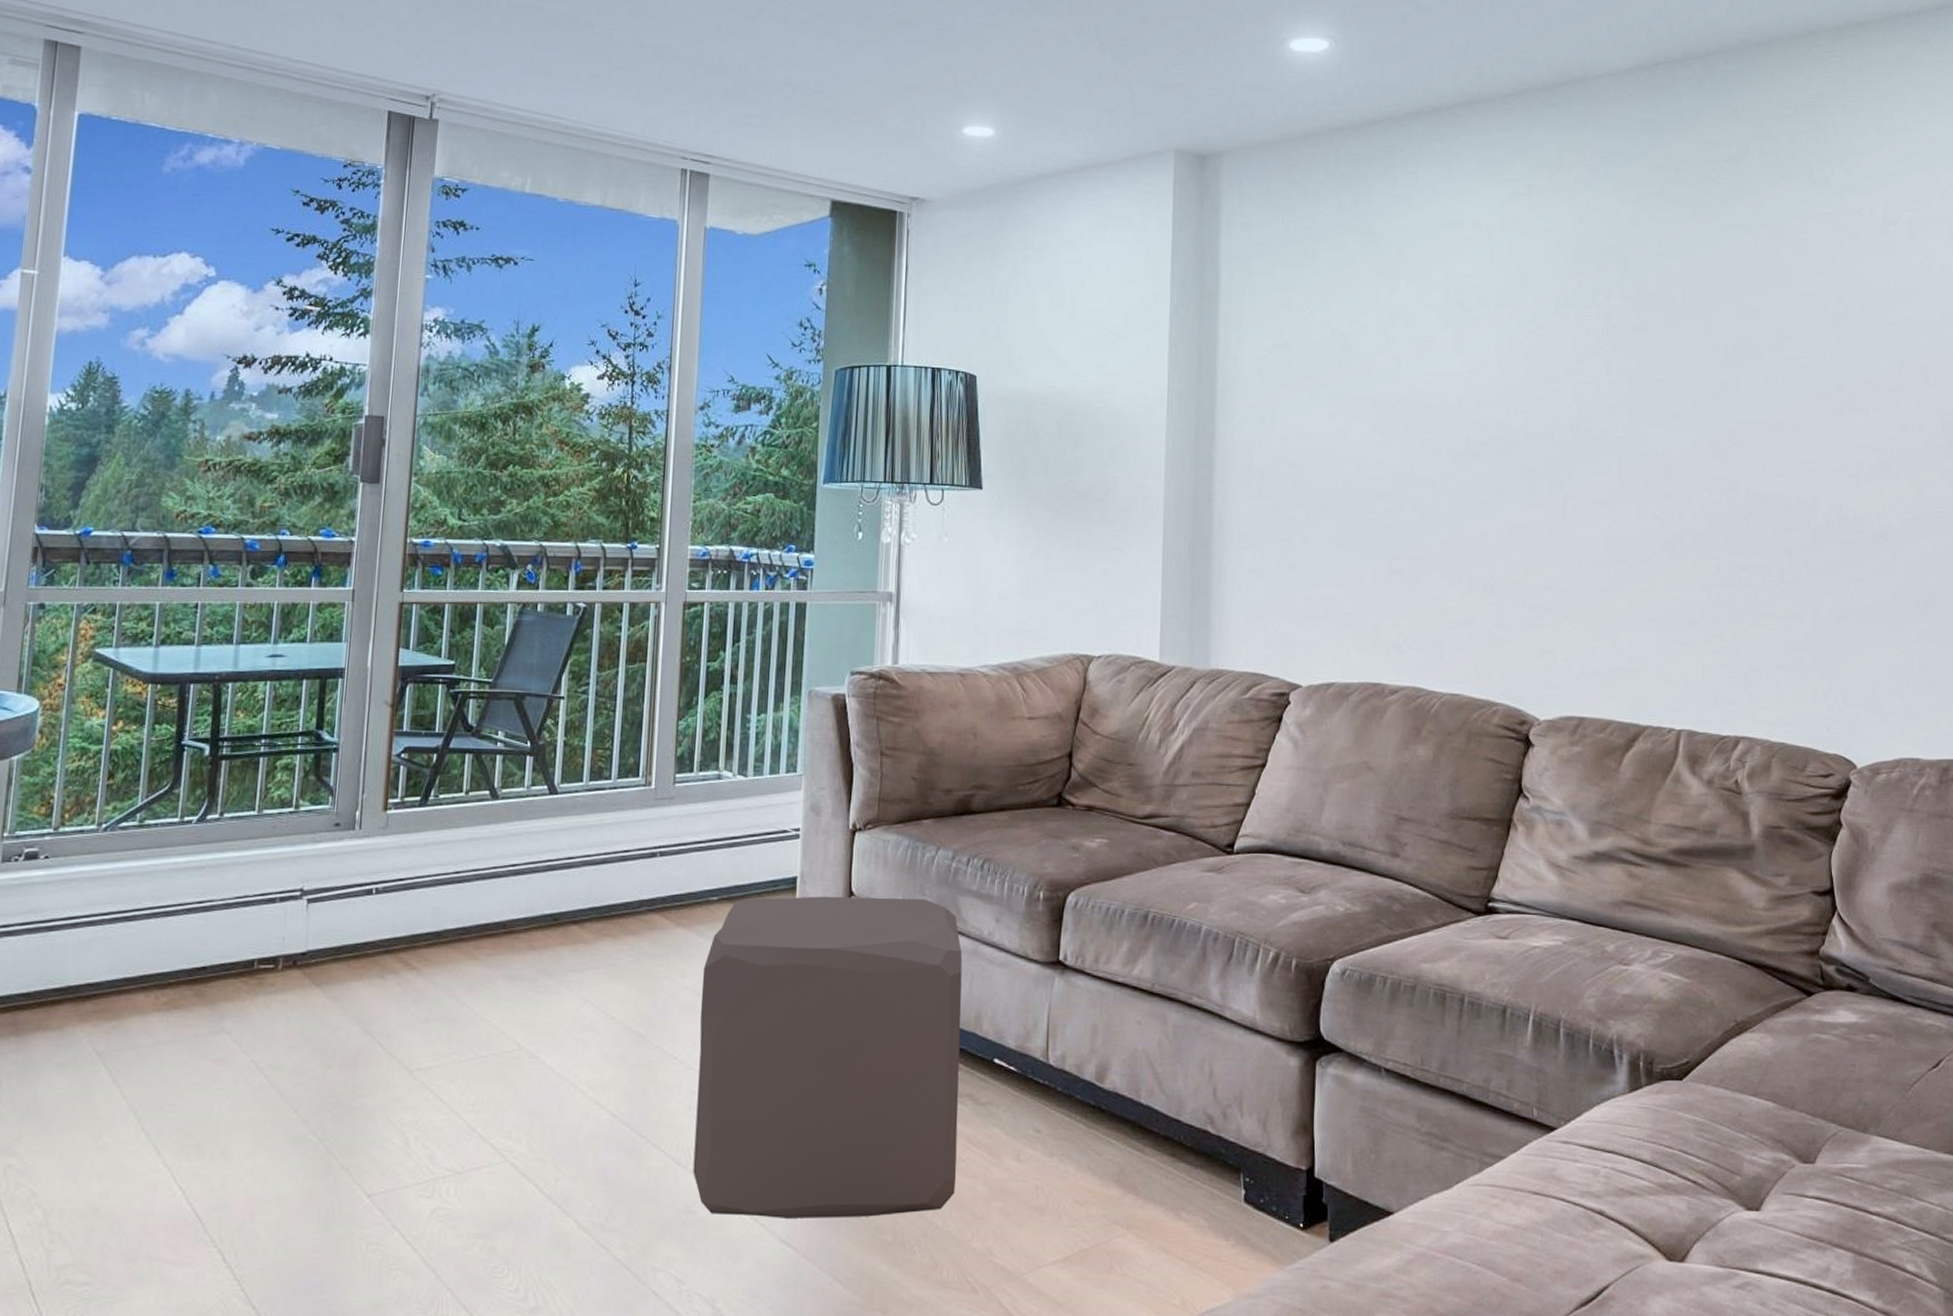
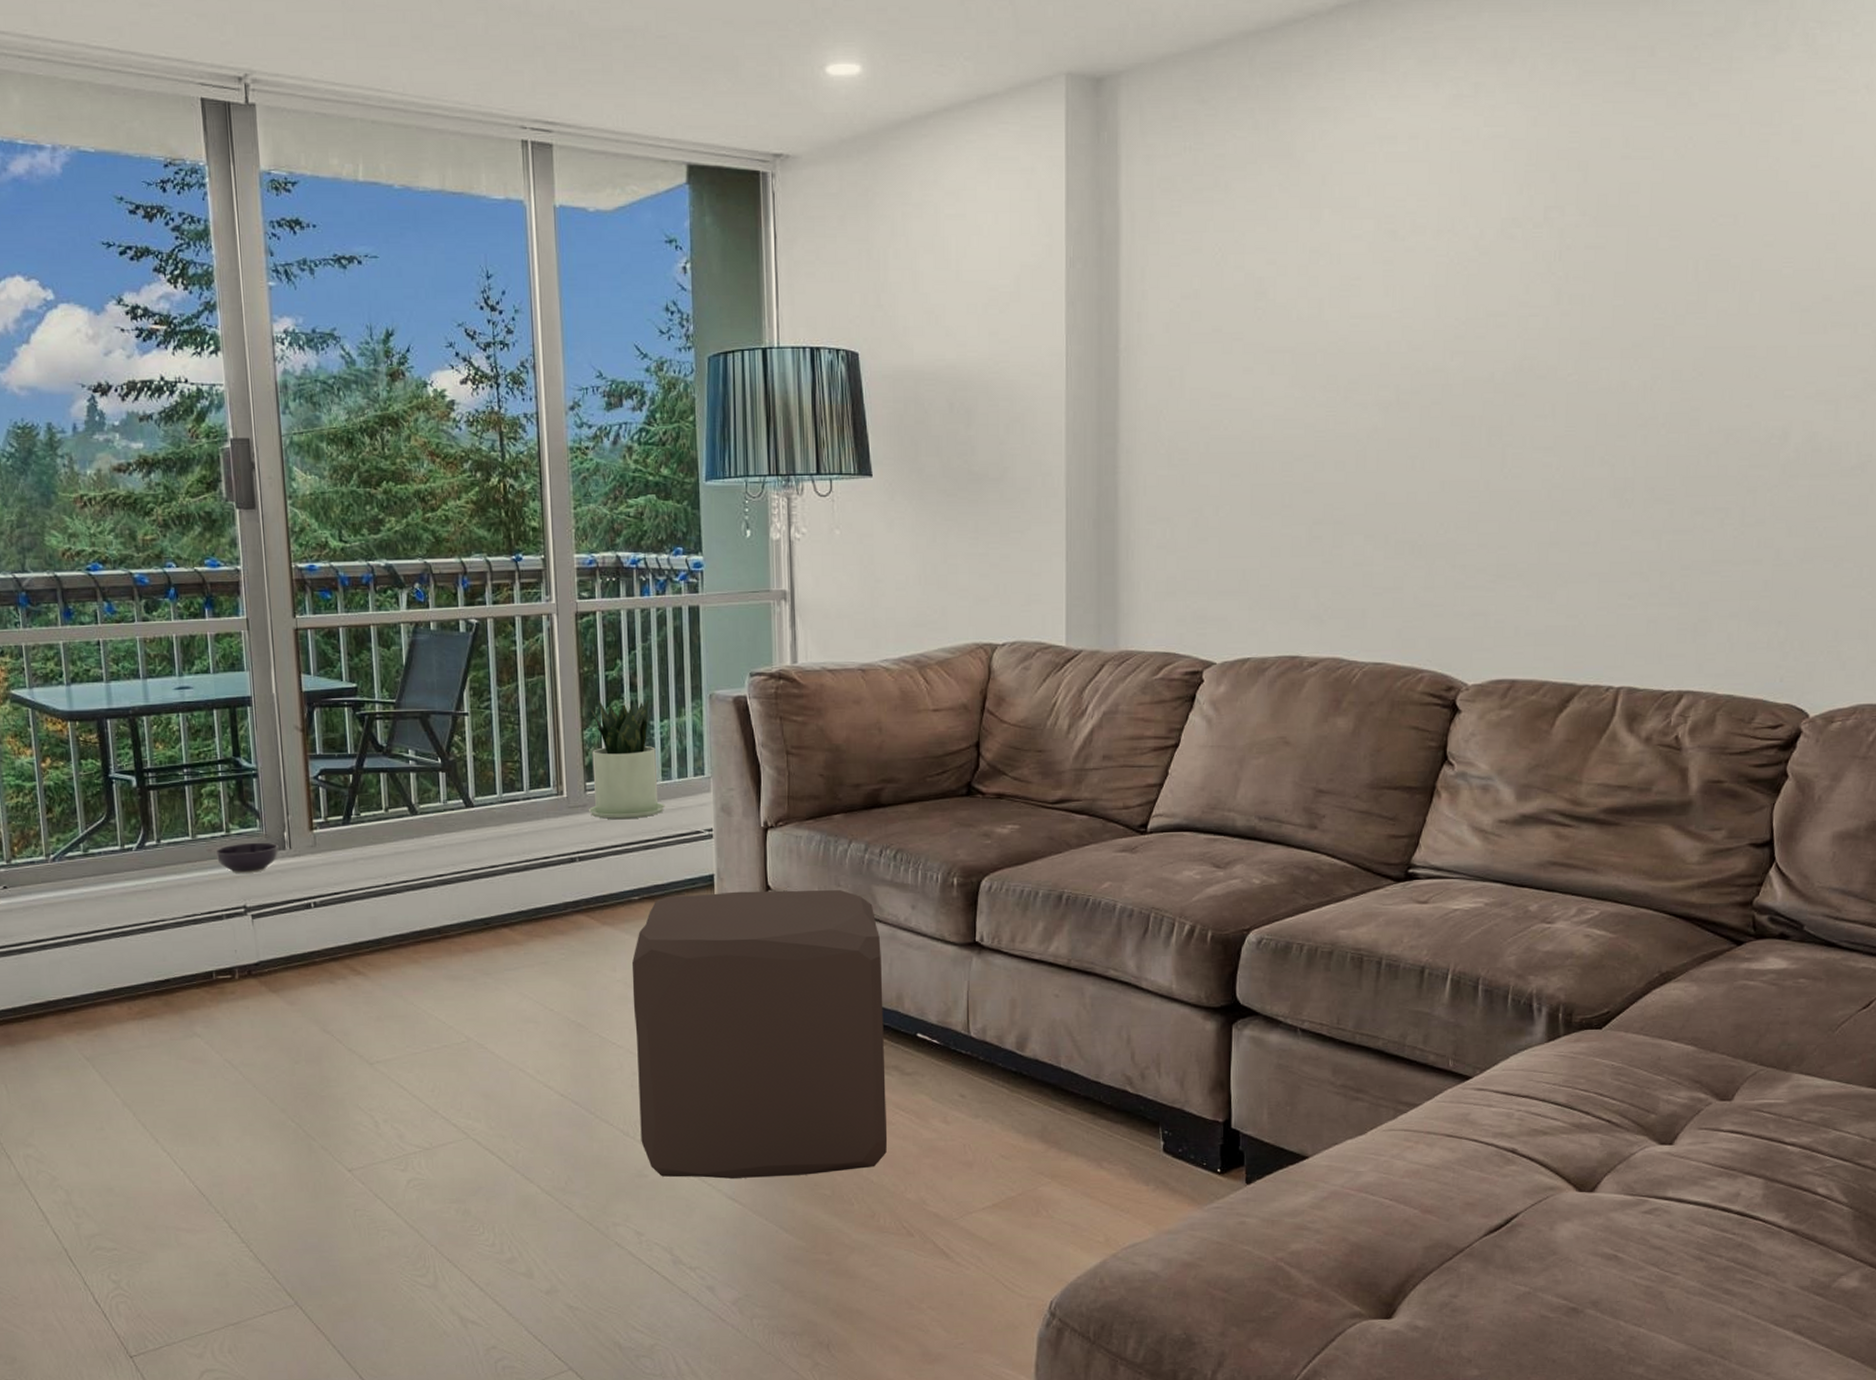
bowl: none [280,820,349,853] -> present [215,842,279,873]
planter: none [675,691,754,815] -> present [588,698,665,820]

